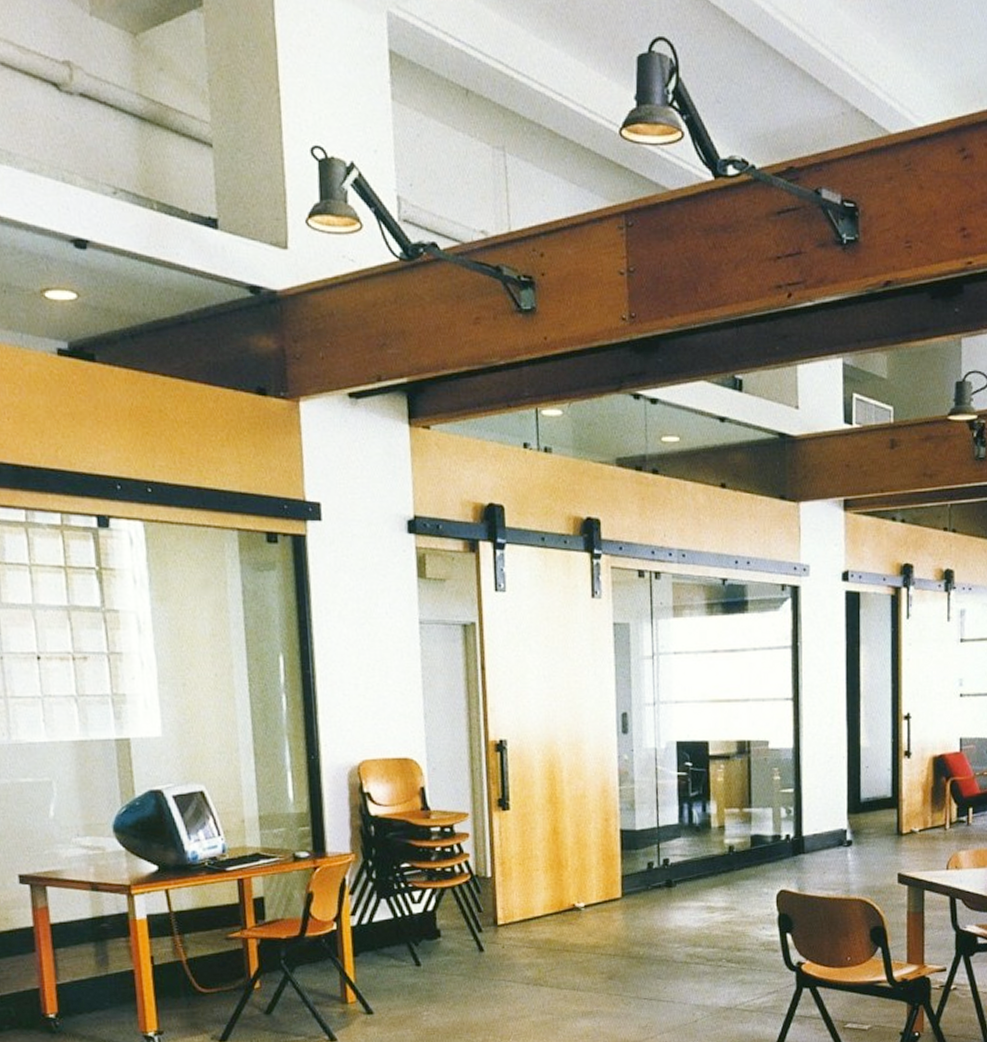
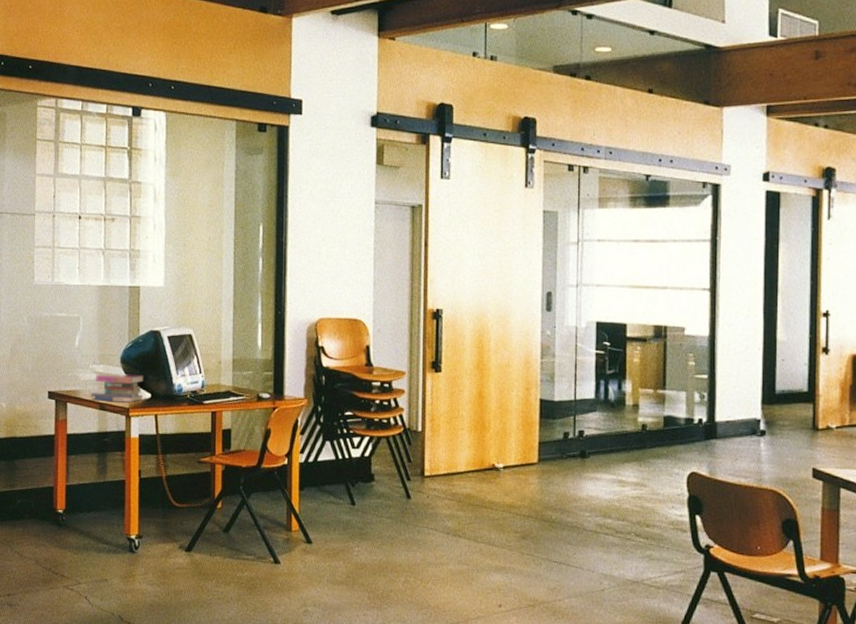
books: none [76,844,147,881] -> present [90,373,144,403]

